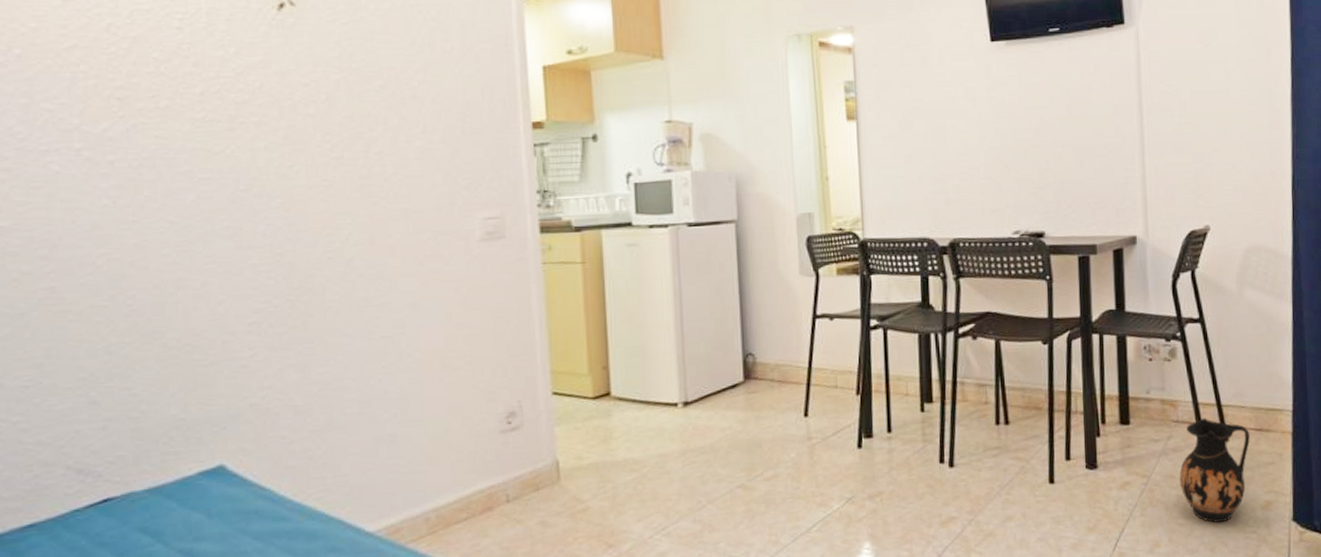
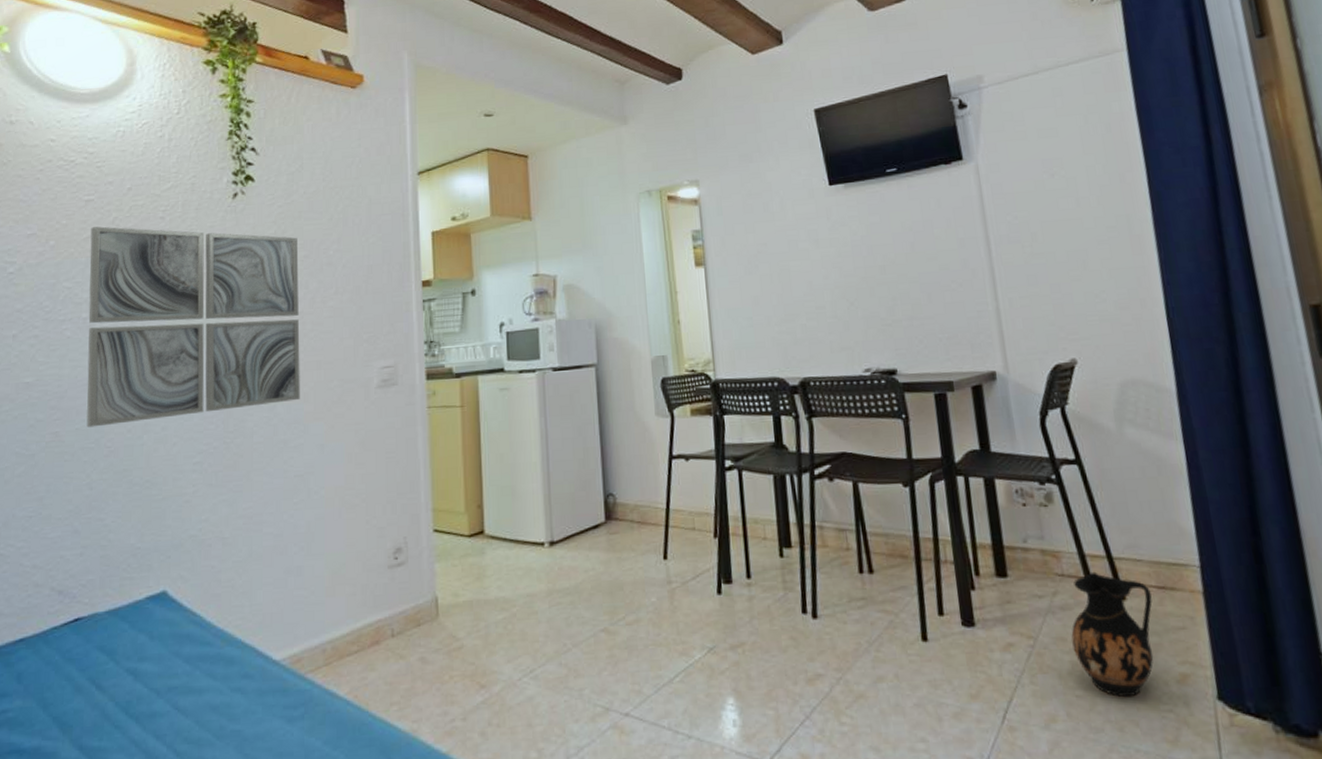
wall art: none [74,33,384,282] -> present [86,226,300,428]

